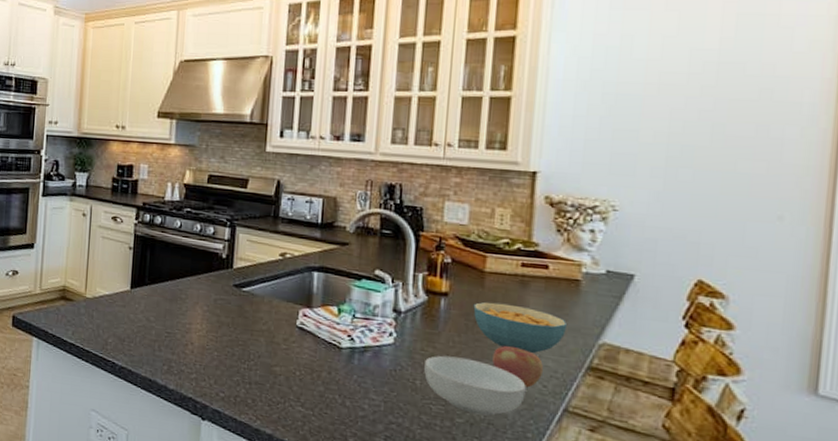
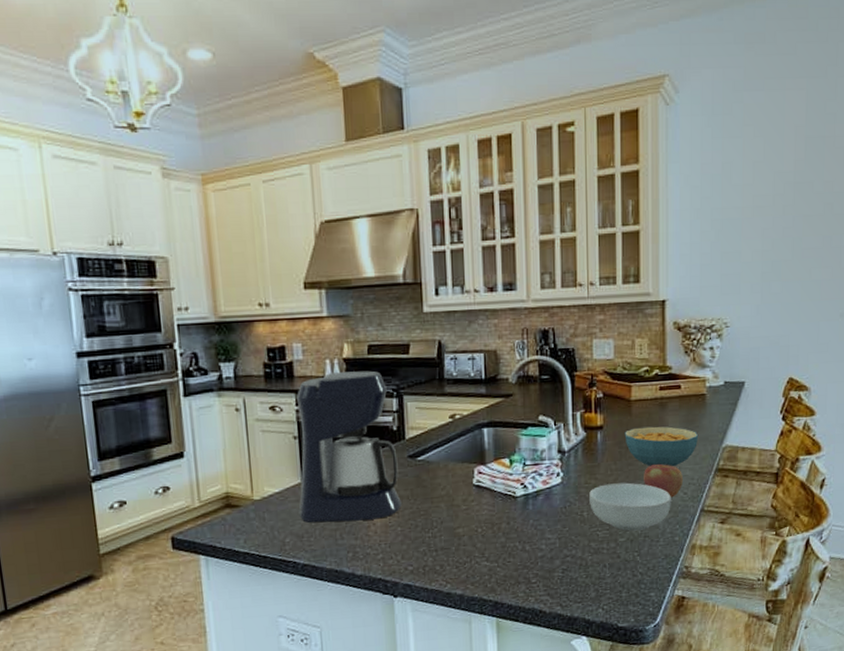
coffee maker: none [123,195,223,340] -> present [295,370,402,523]

